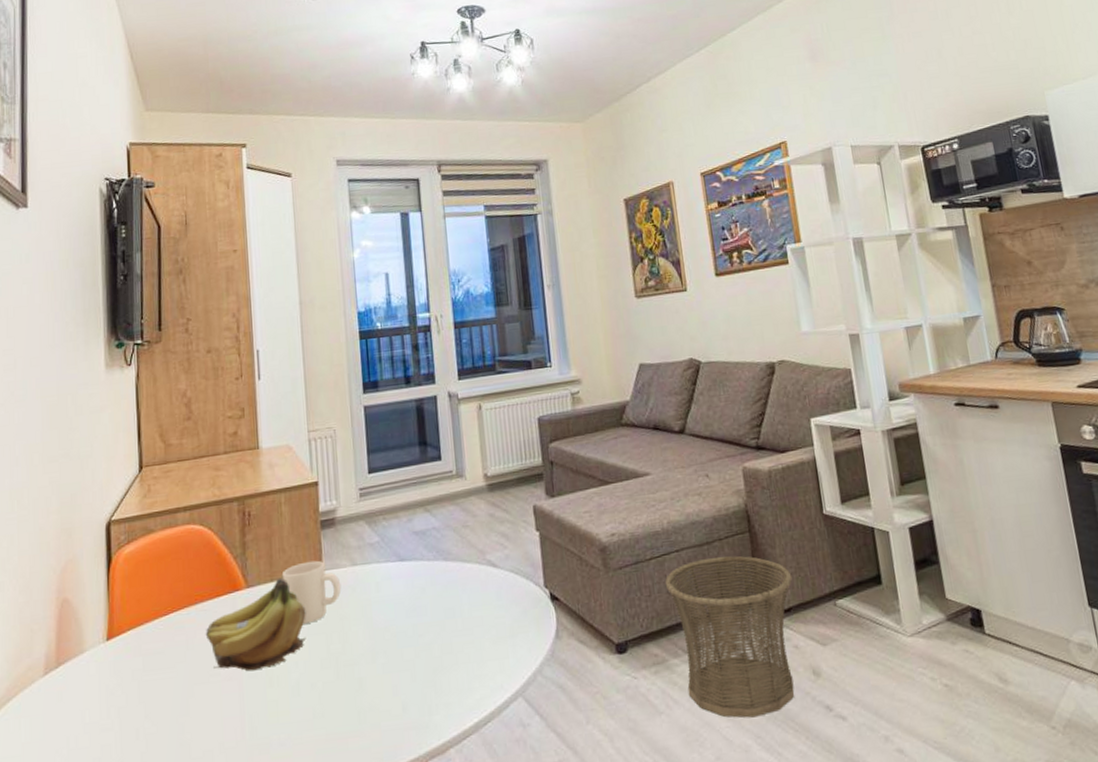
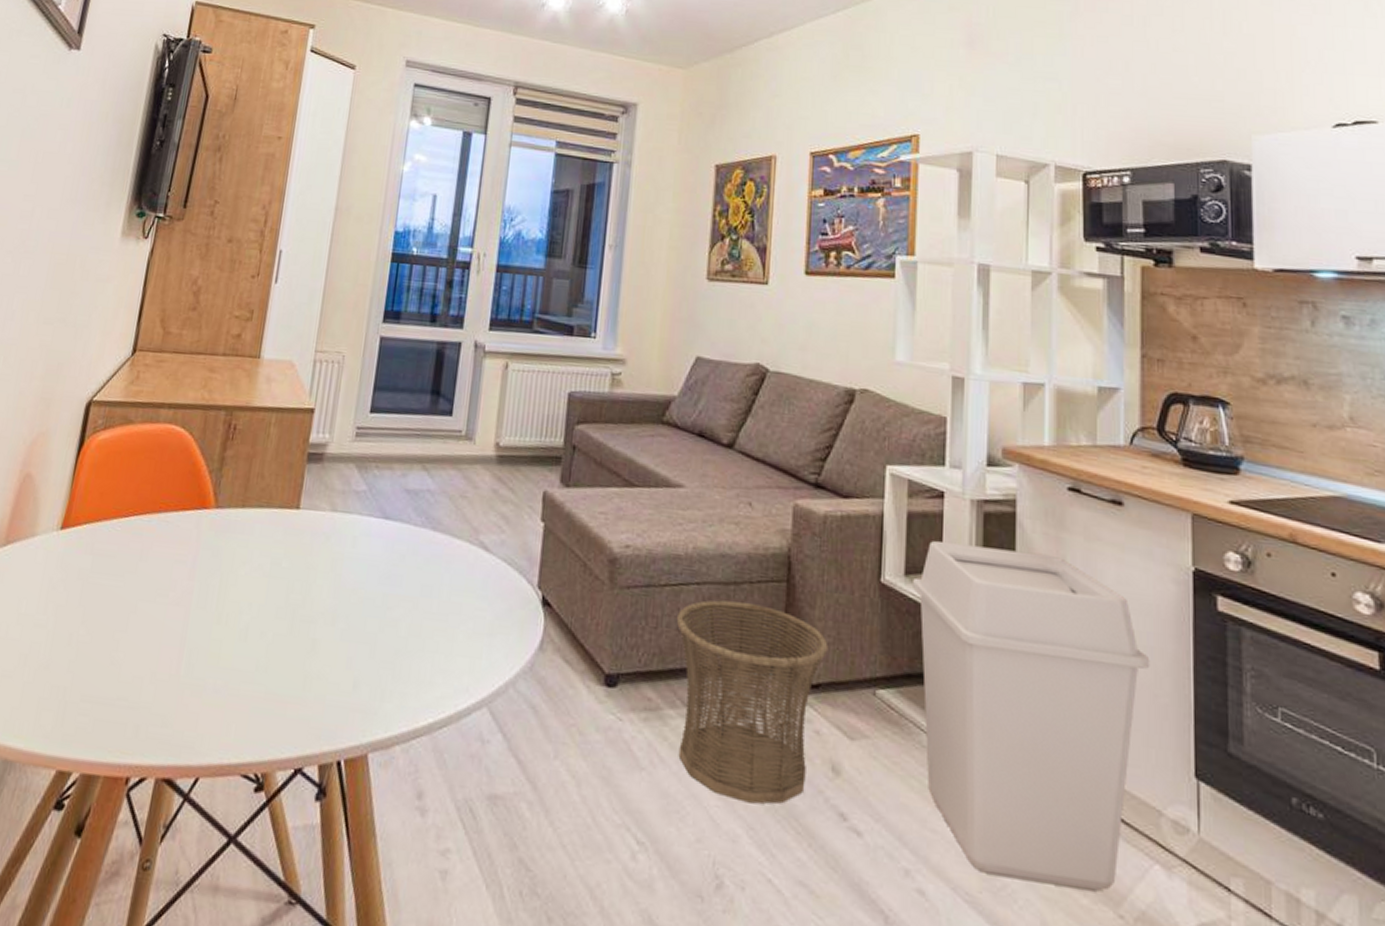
fruit: present [205,577,306,671] -> none [161,505,273,602]
mug: present [283,560,342,624] -> none [255,494,316,564]
trash bin: none [848,460,1045,724] -> present [913,541,1150,892]

